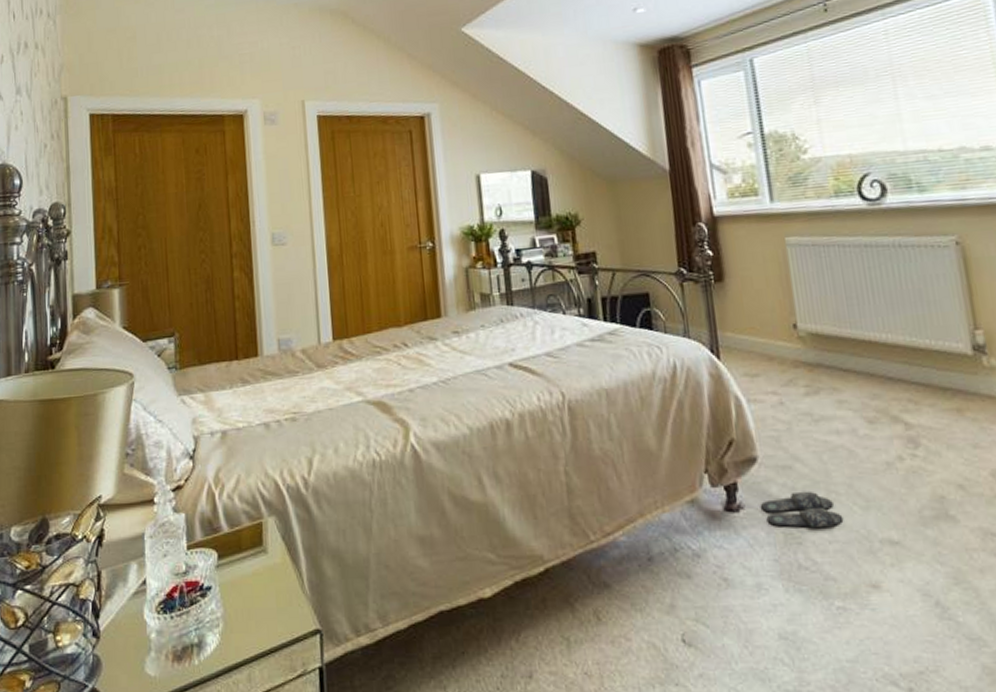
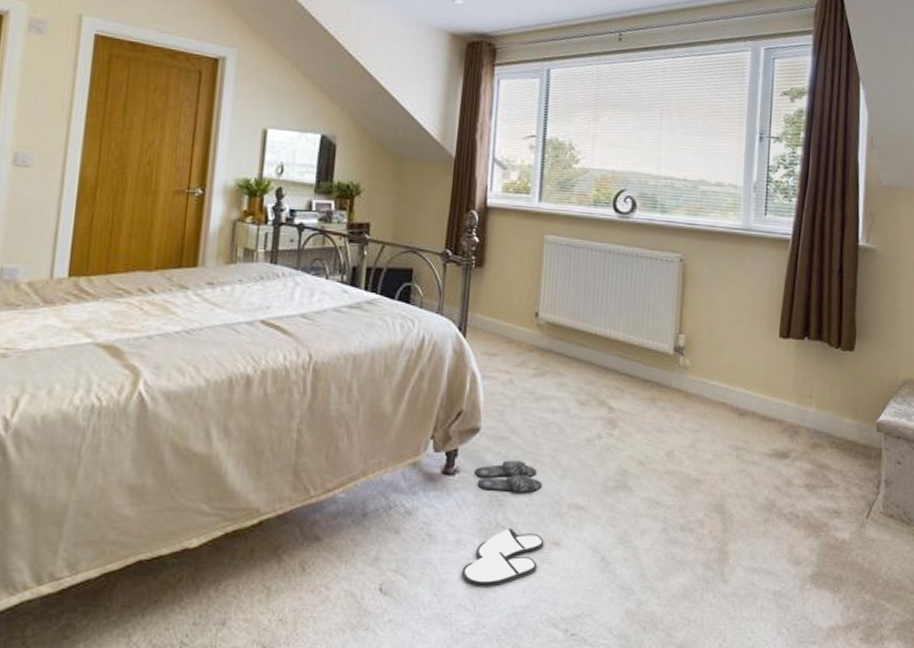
slippers: none [769,569,861,638] -> present [461,528,544,587]

